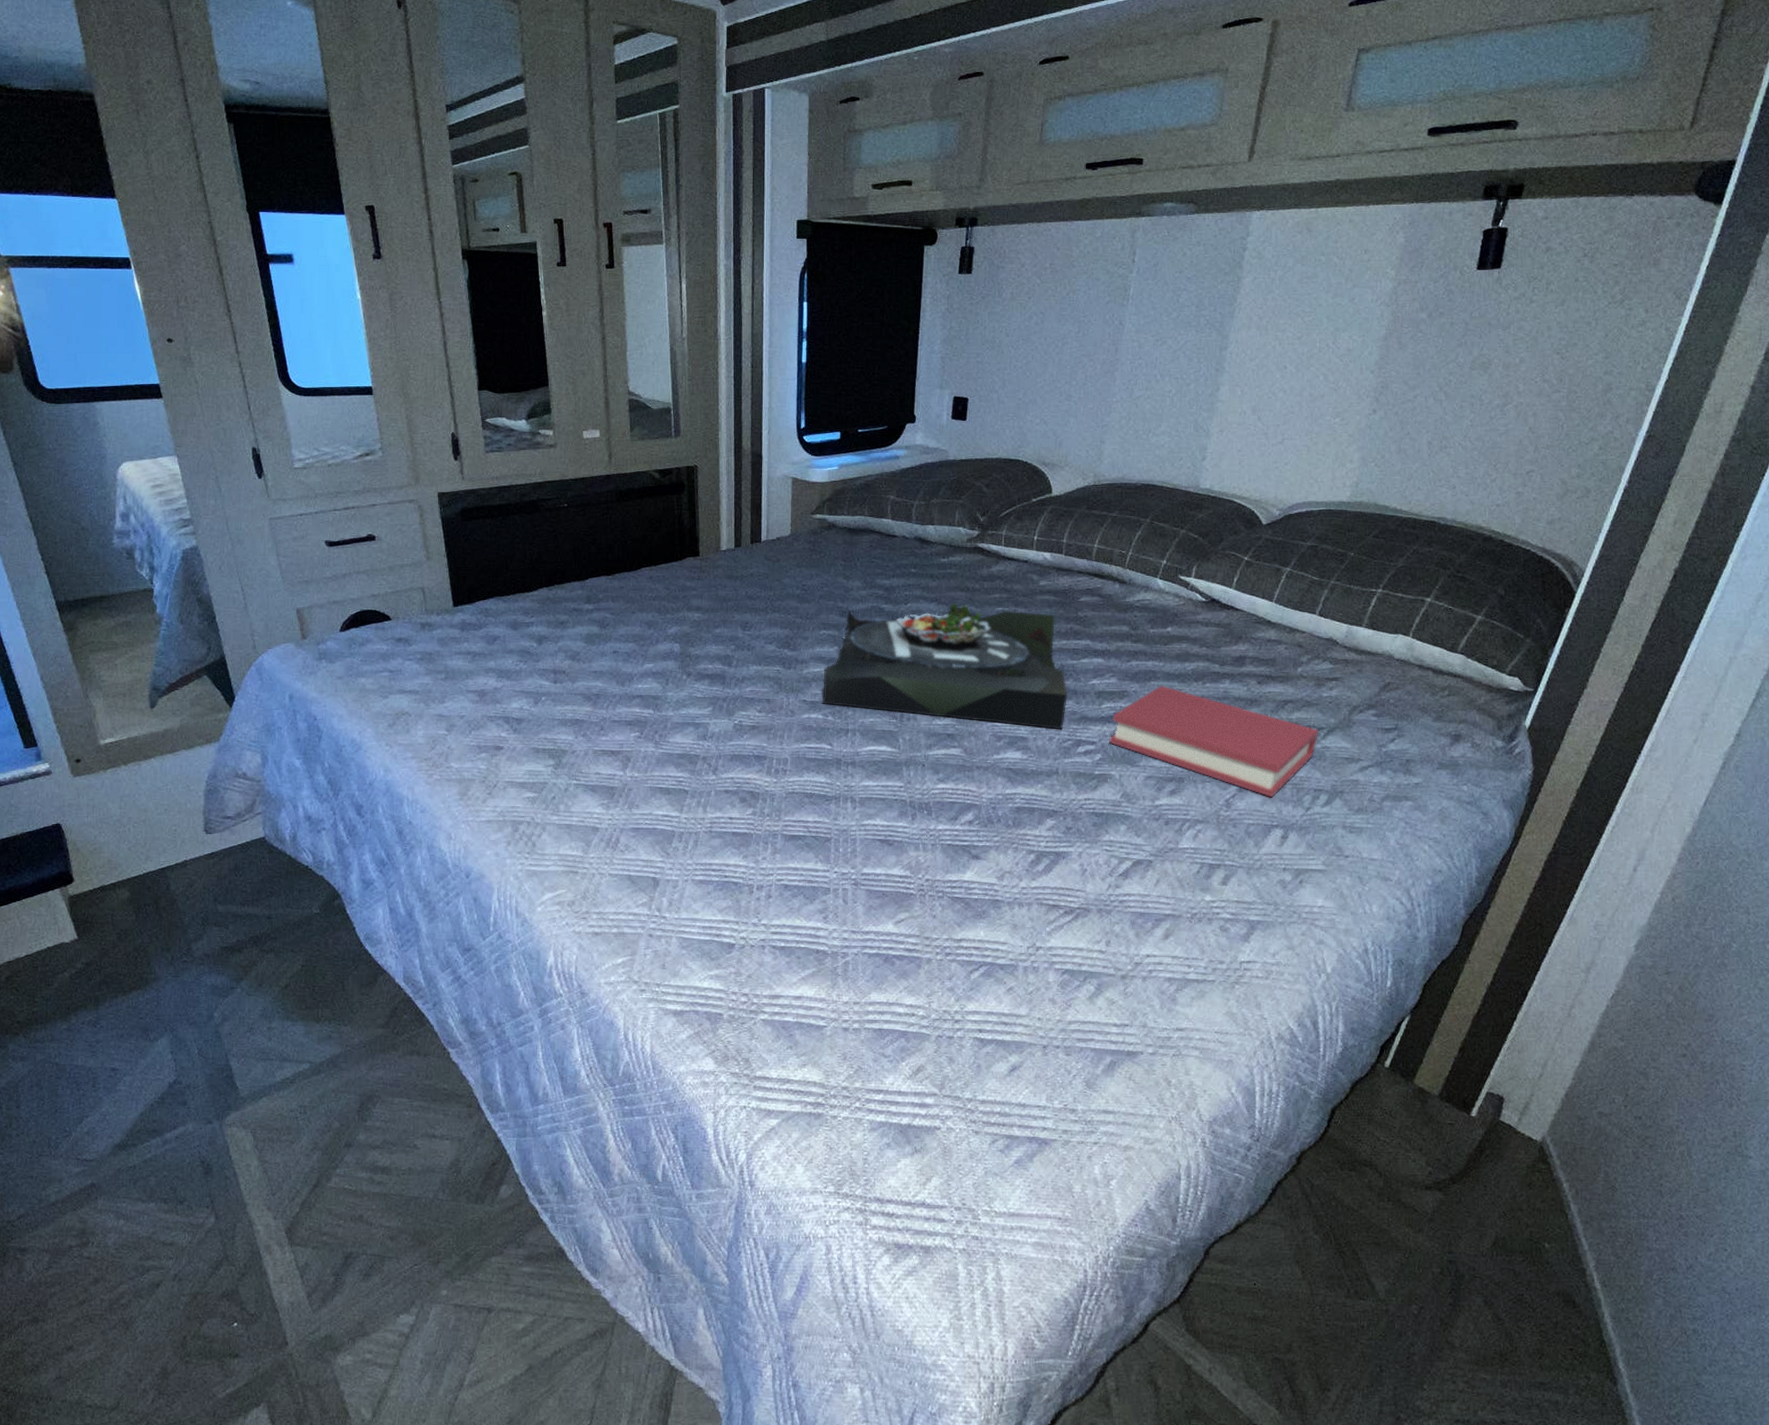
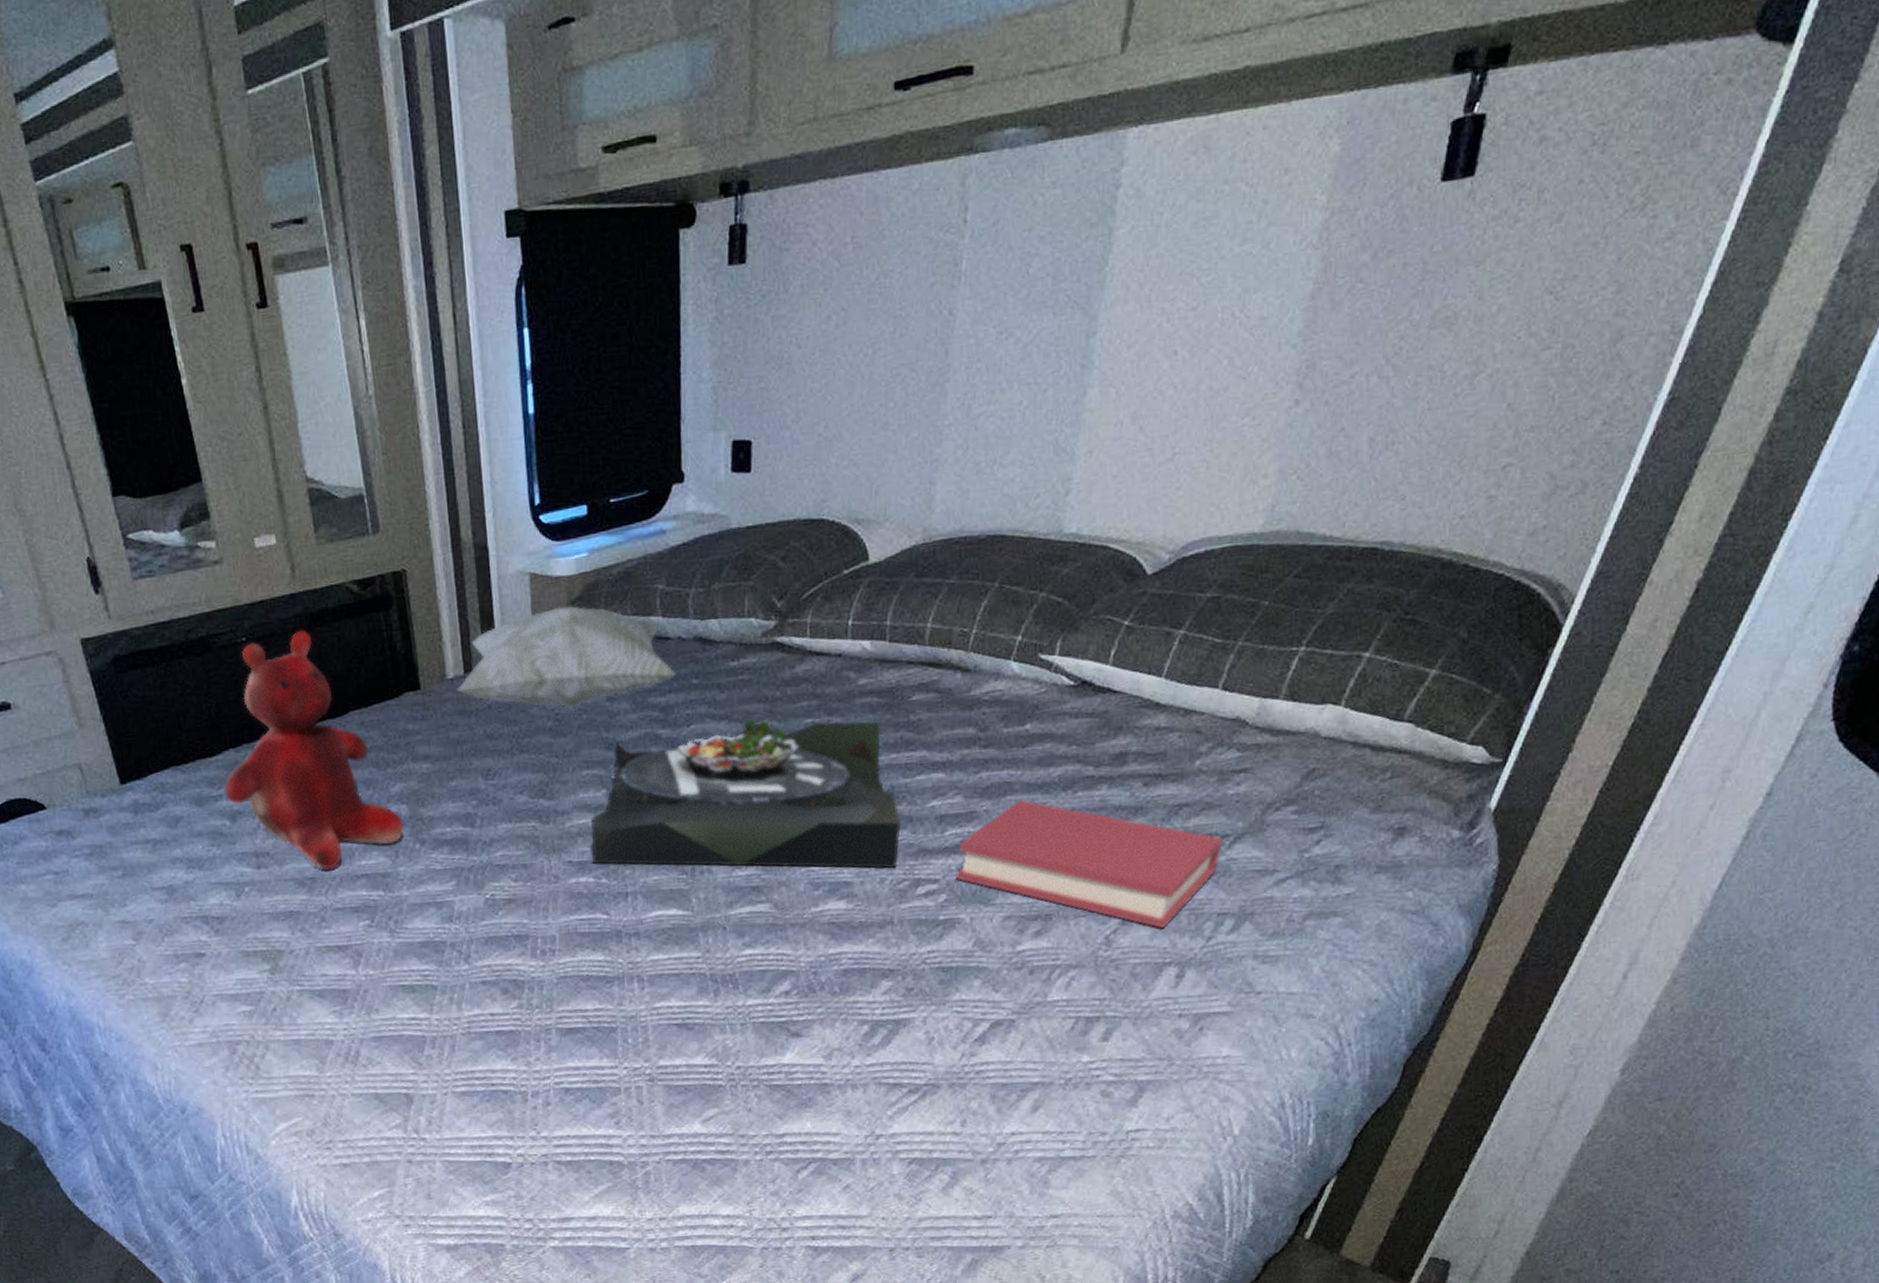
teddy bear: none [536,502,676,689] -> present [224,630,405,870]
decorative pillow: none [728,505,899,582] -> present [457,606,676,709]

